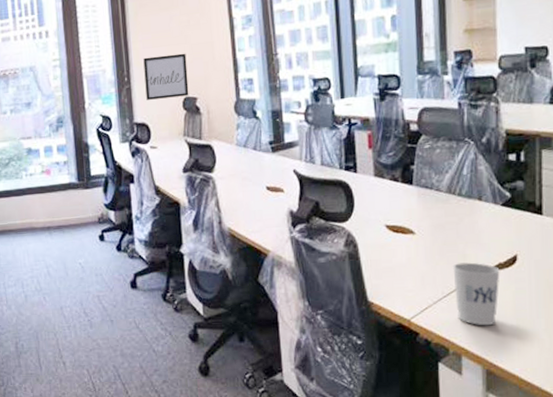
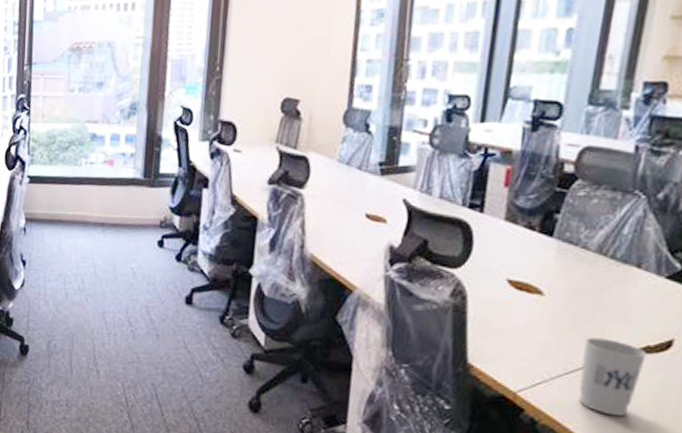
wall art: present [143,53,189,100] -> none [238,46,295,97]

